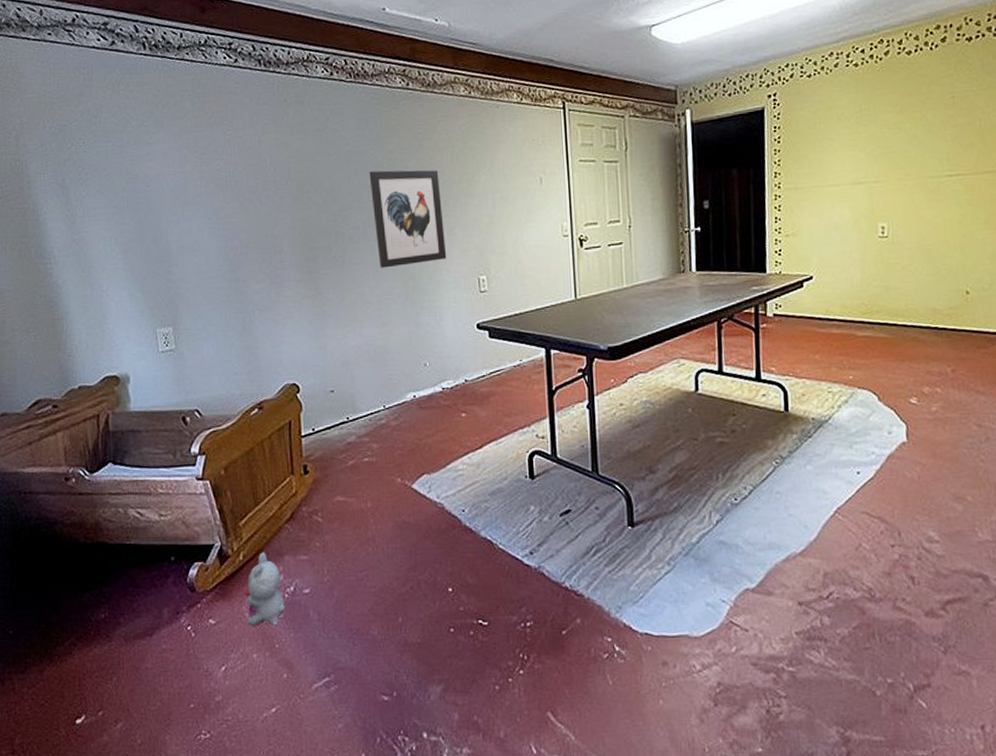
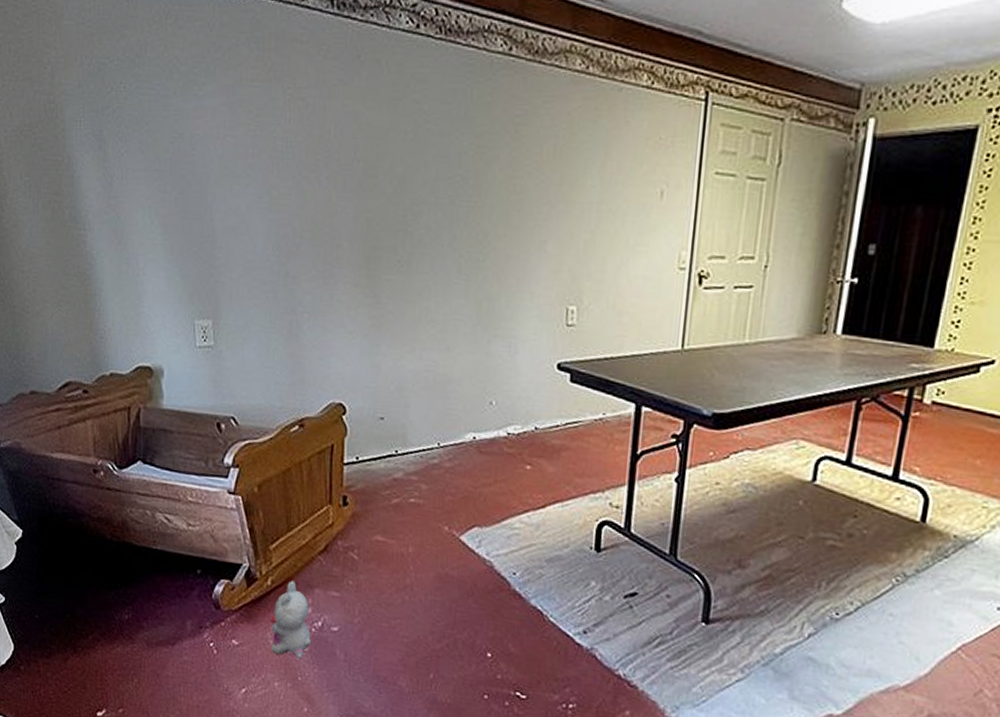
wall art: present [369,170,447,268] -> none [450,159,535,282]

